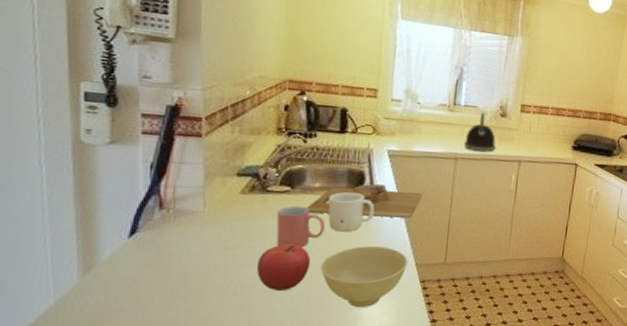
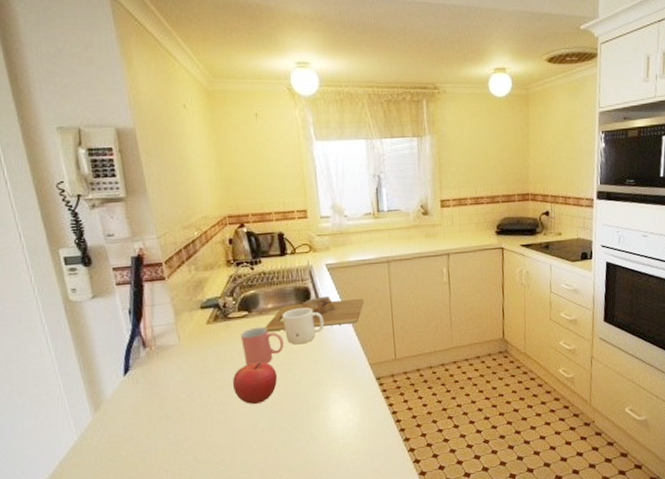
bowl: present [320,246,409,307] -> none [286,352,363,410]
kettle: present [464,112,496,153] -> none [393,214,424,253]

